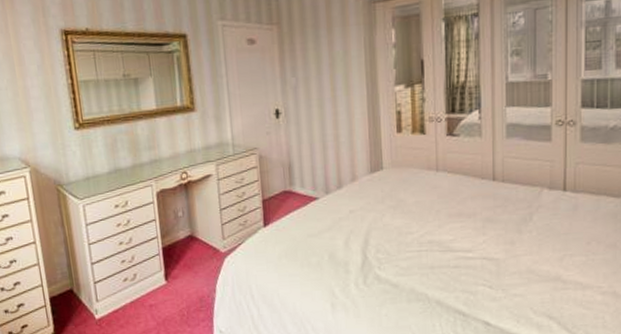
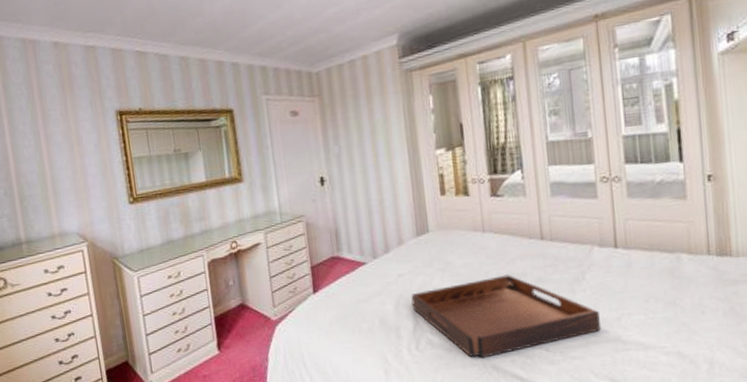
serving tray: none [361,214,543,294] -> present [411,275,601,358]

